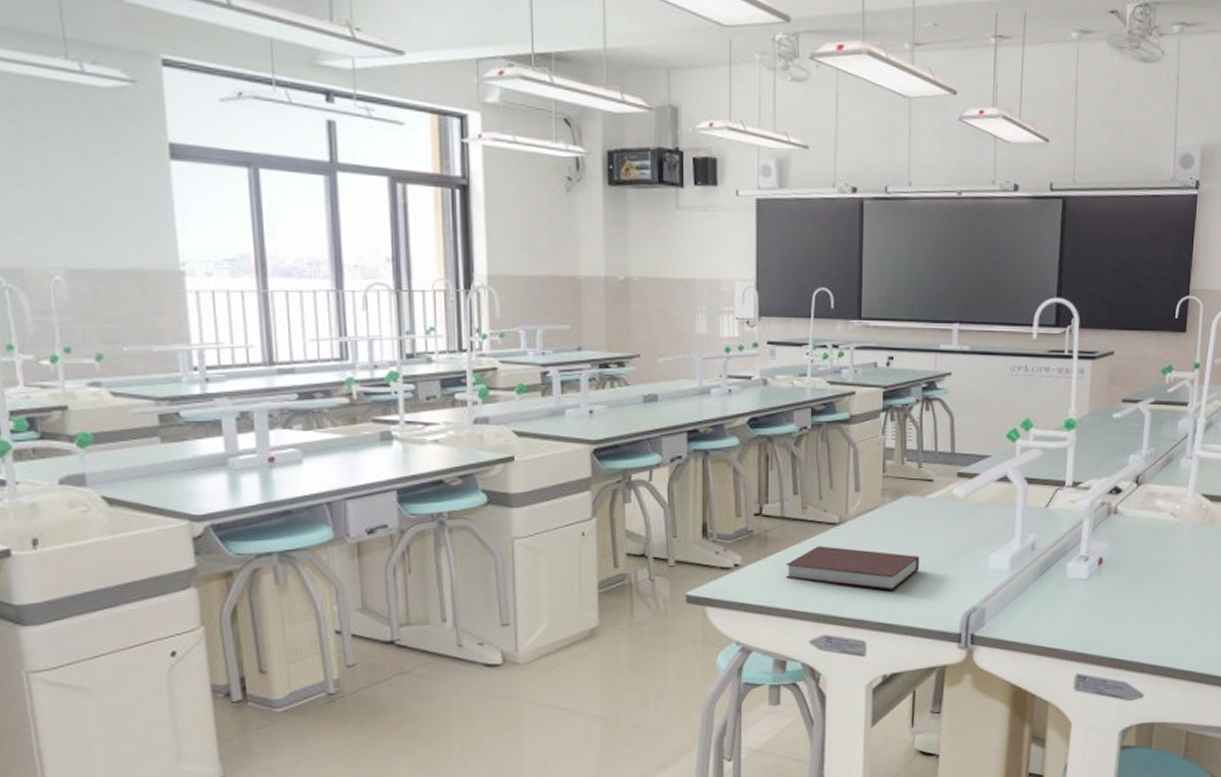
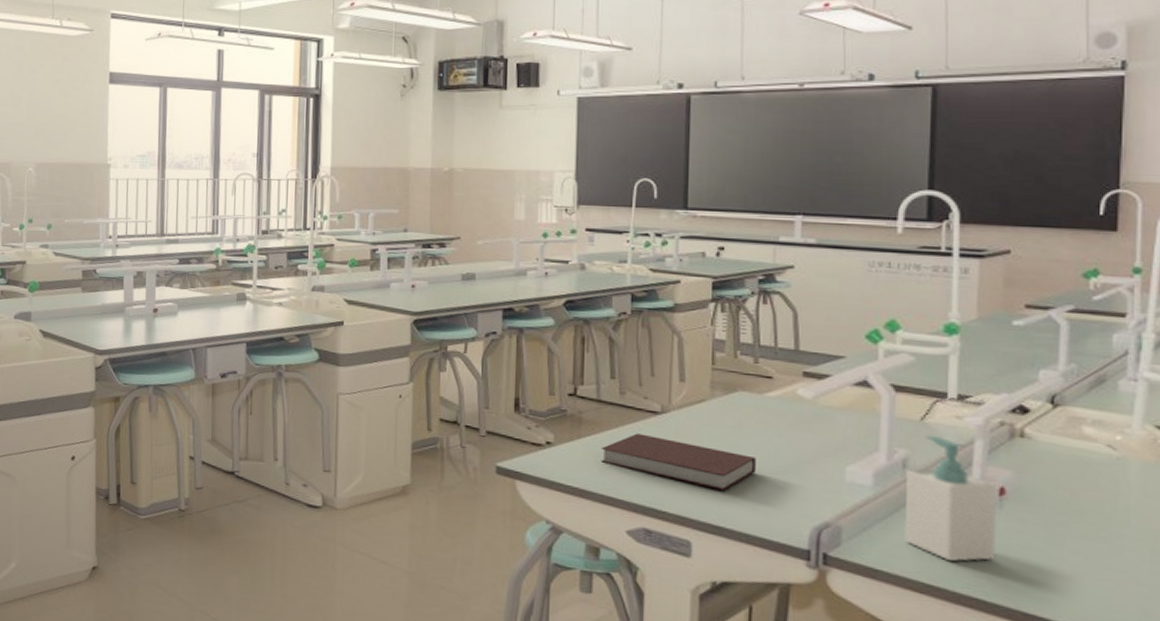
soap bottle: none [1031,519,1097,625] -> present [904,435,998,562]

